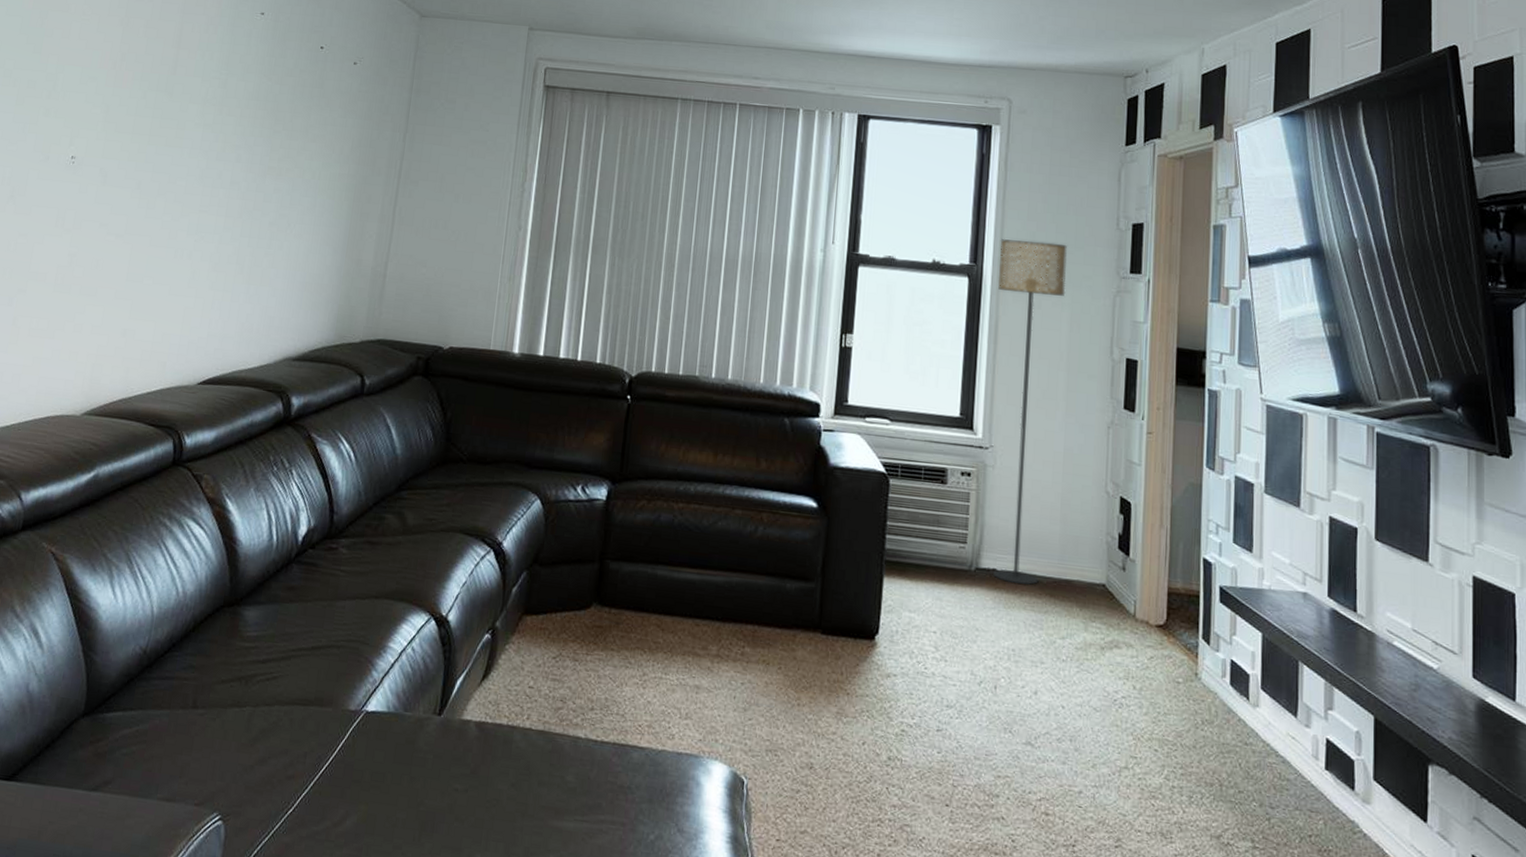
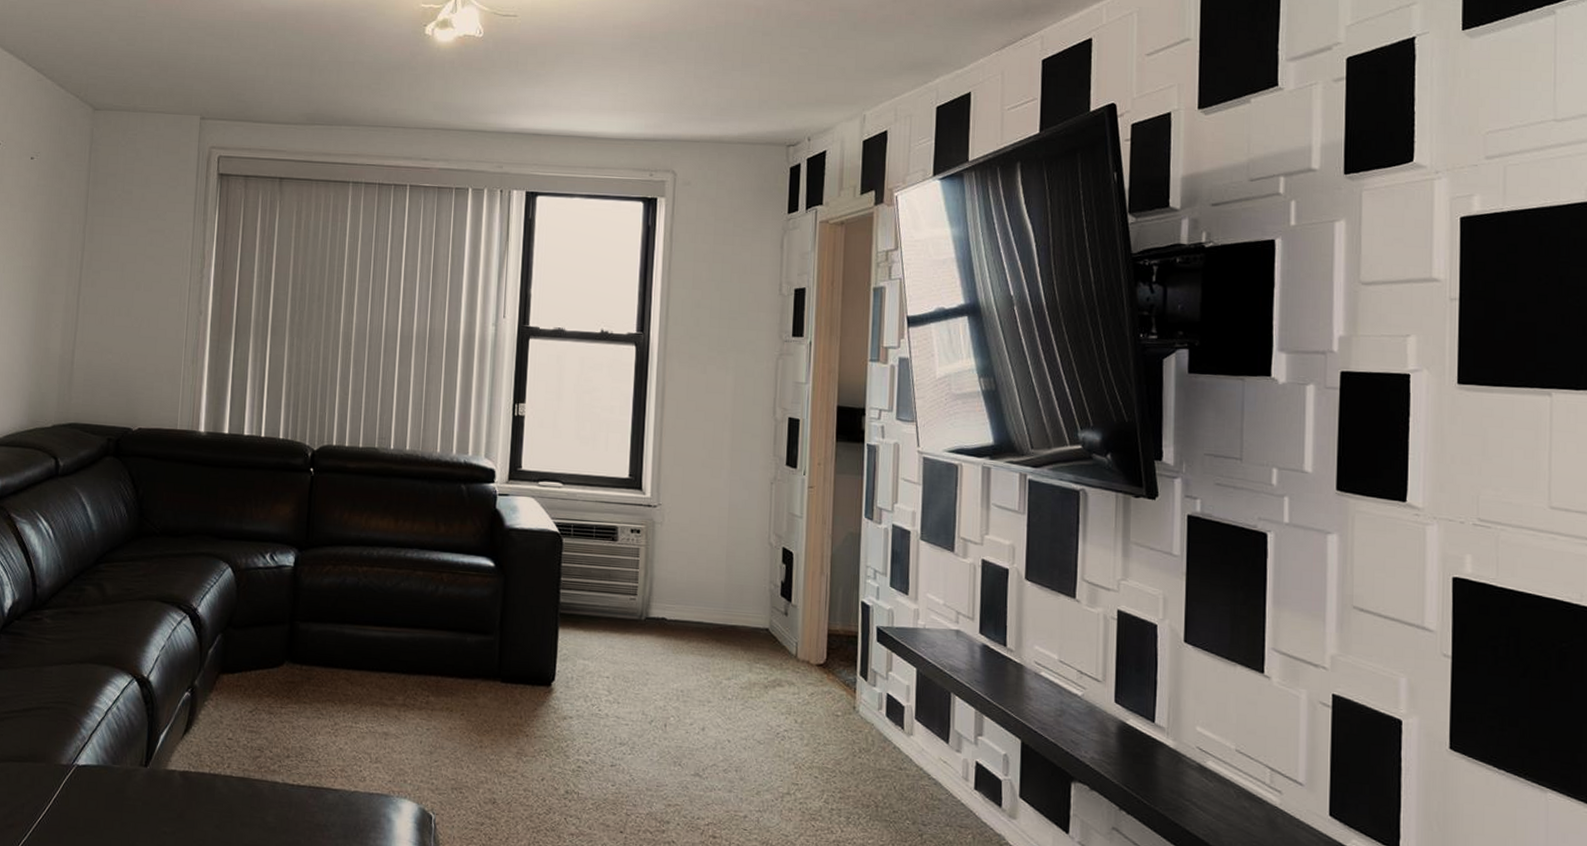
floor lamp: present [993,238,1067,585] -> none [662,307,731,632]

